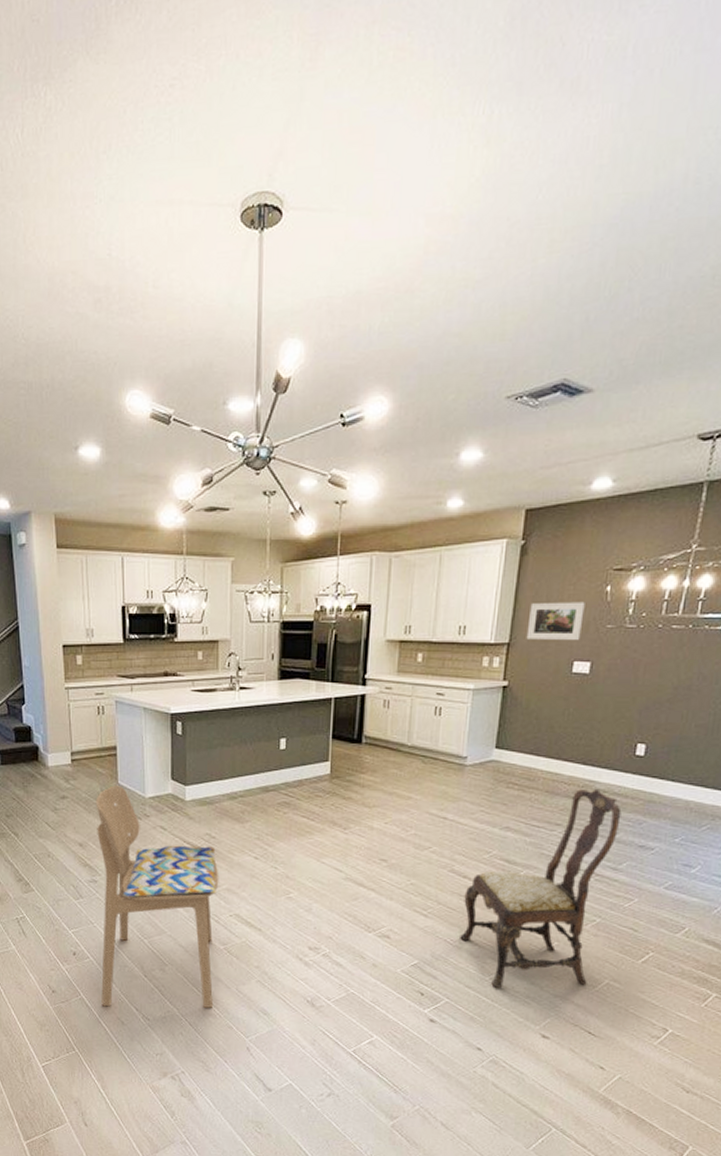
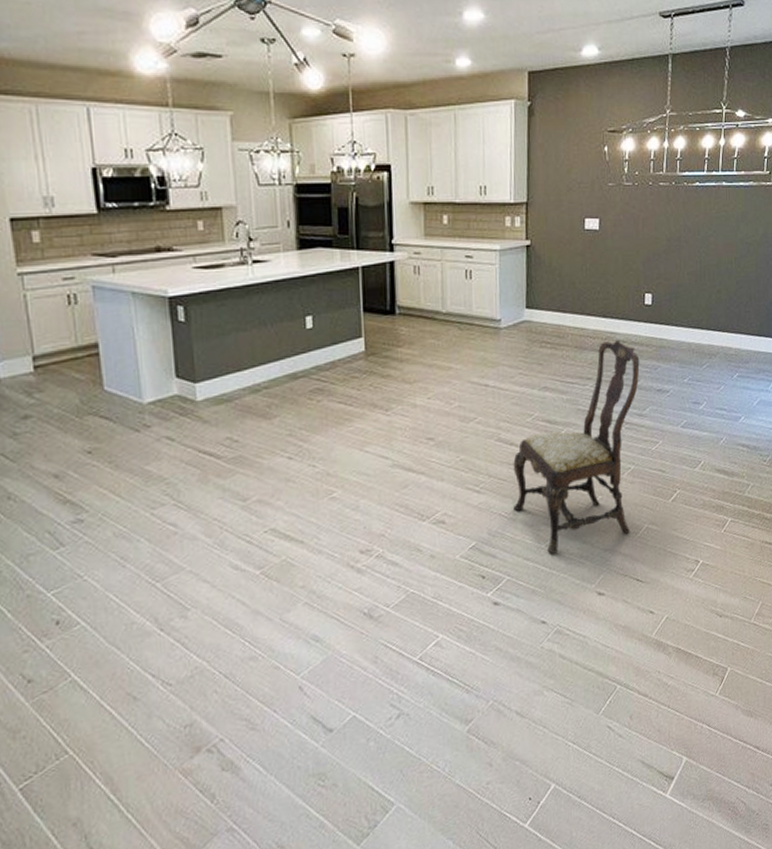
dining chair: present [95,785,219,1008] -> none [73,392,253,684]
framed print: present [526,601,585,640] -> none [541,161,589,199]

